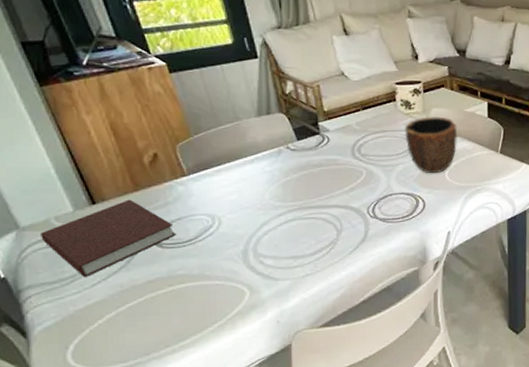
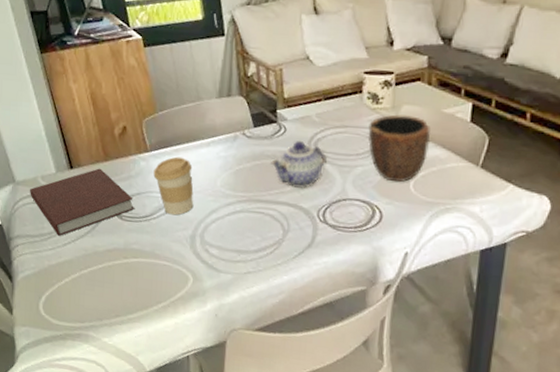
coffee cup: none [194,177,241,235] -> present [153,156,194,216]
teapot: none [318,148,370,191] -> present [271,141,327,189]

